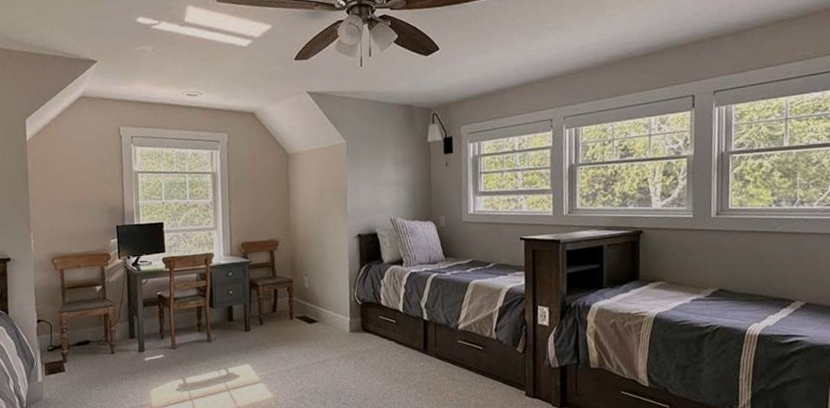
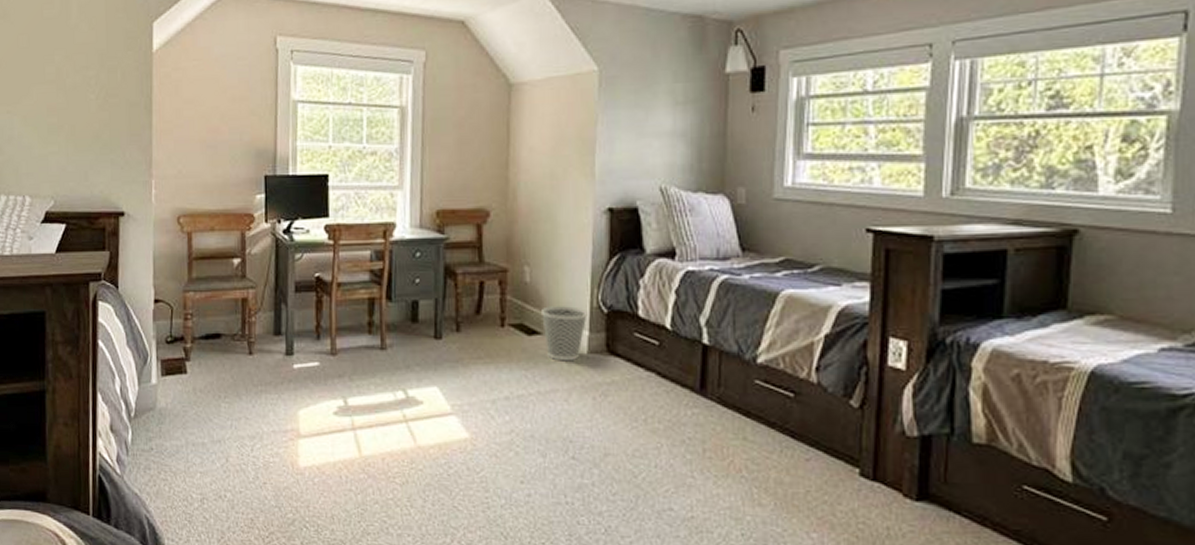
wastebasket: none [317,302,348,339] -> present [542,306,588,362]

